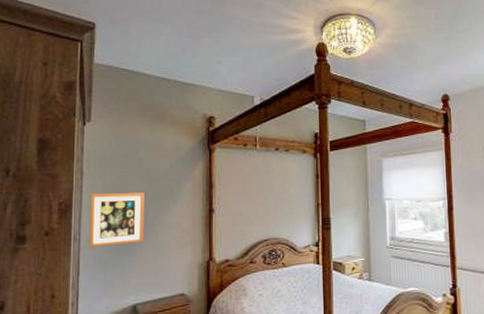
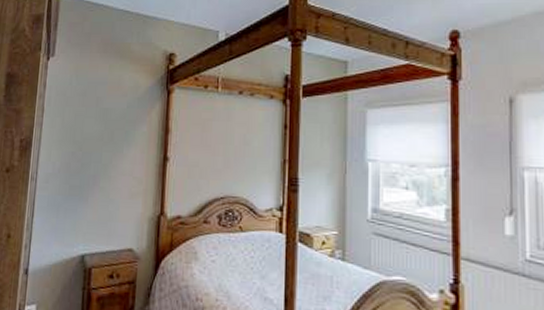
picture frame: present [89,192,144,248] -> none [45,131,100,189]

